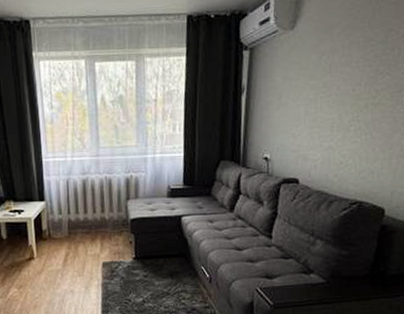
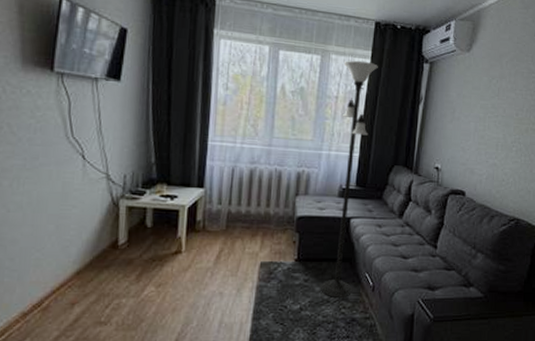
floor lamp: none [158,59,194,290] -> present [320,60,378,297]

